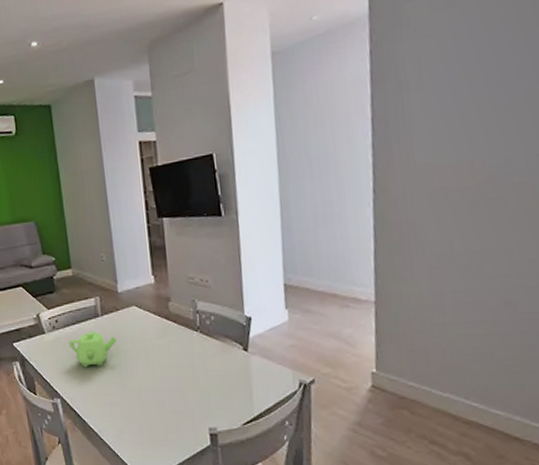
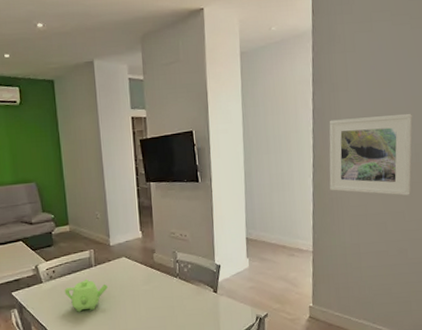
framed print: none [395,113,523,227] -> present [329,113,413,196]

